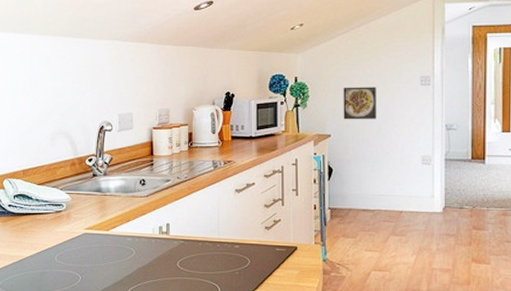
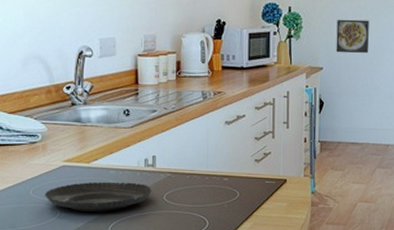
tart tin: none [67,248,166,278] -> present [44,181,152,212]

